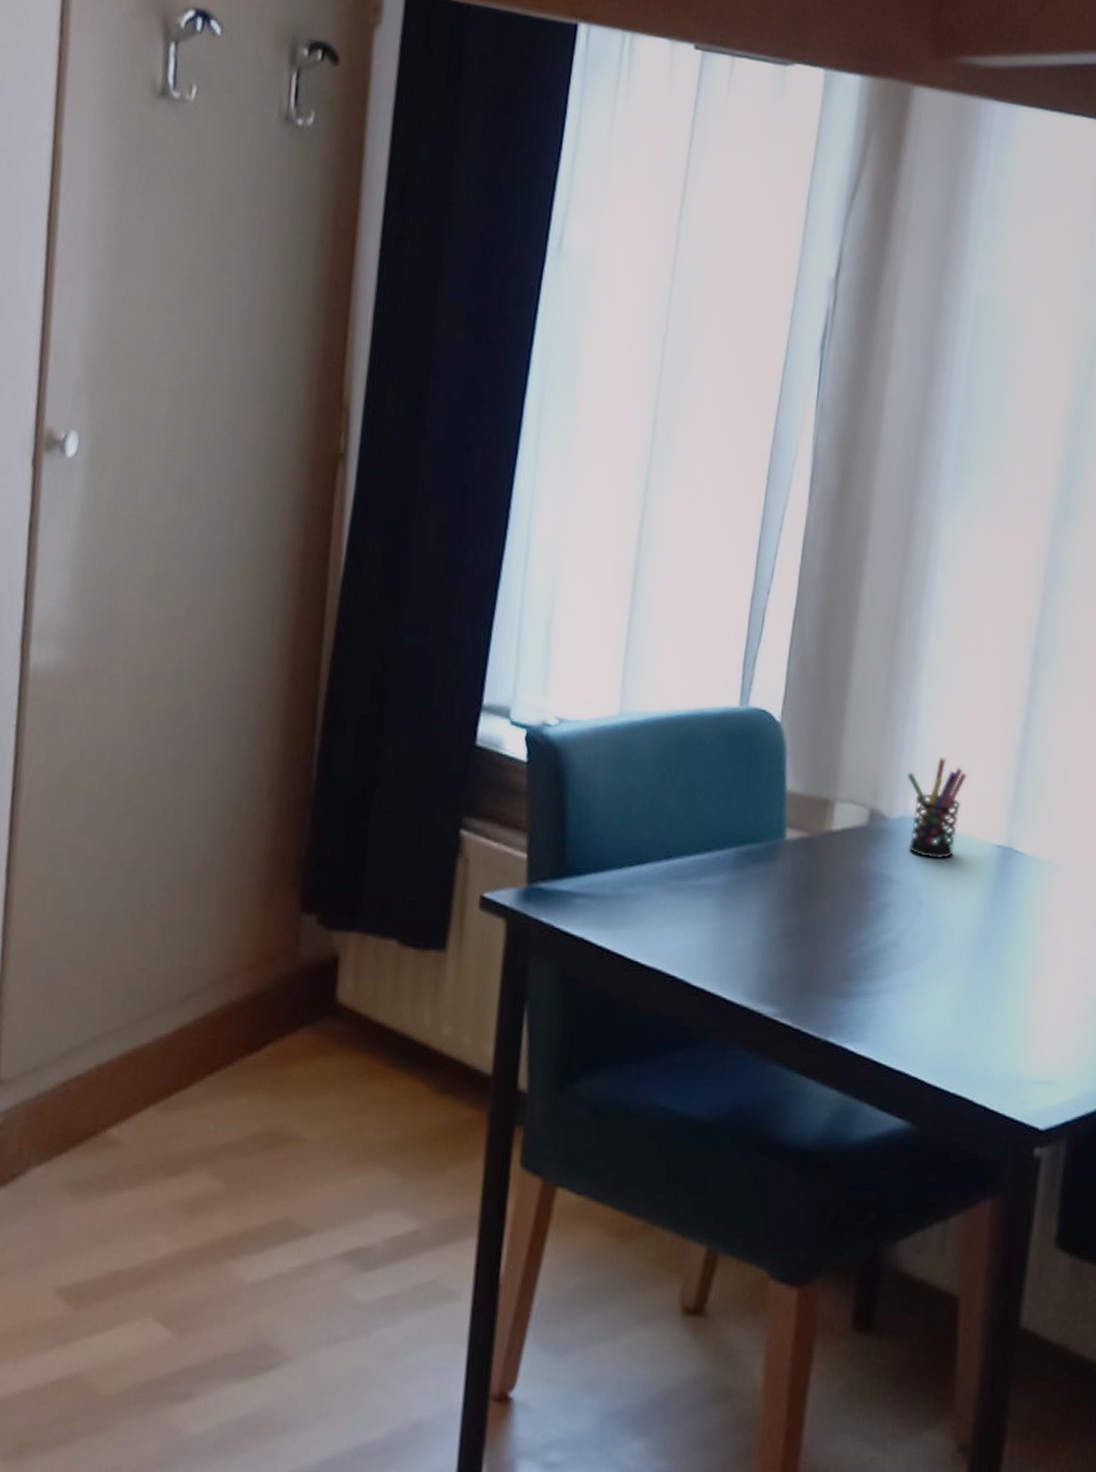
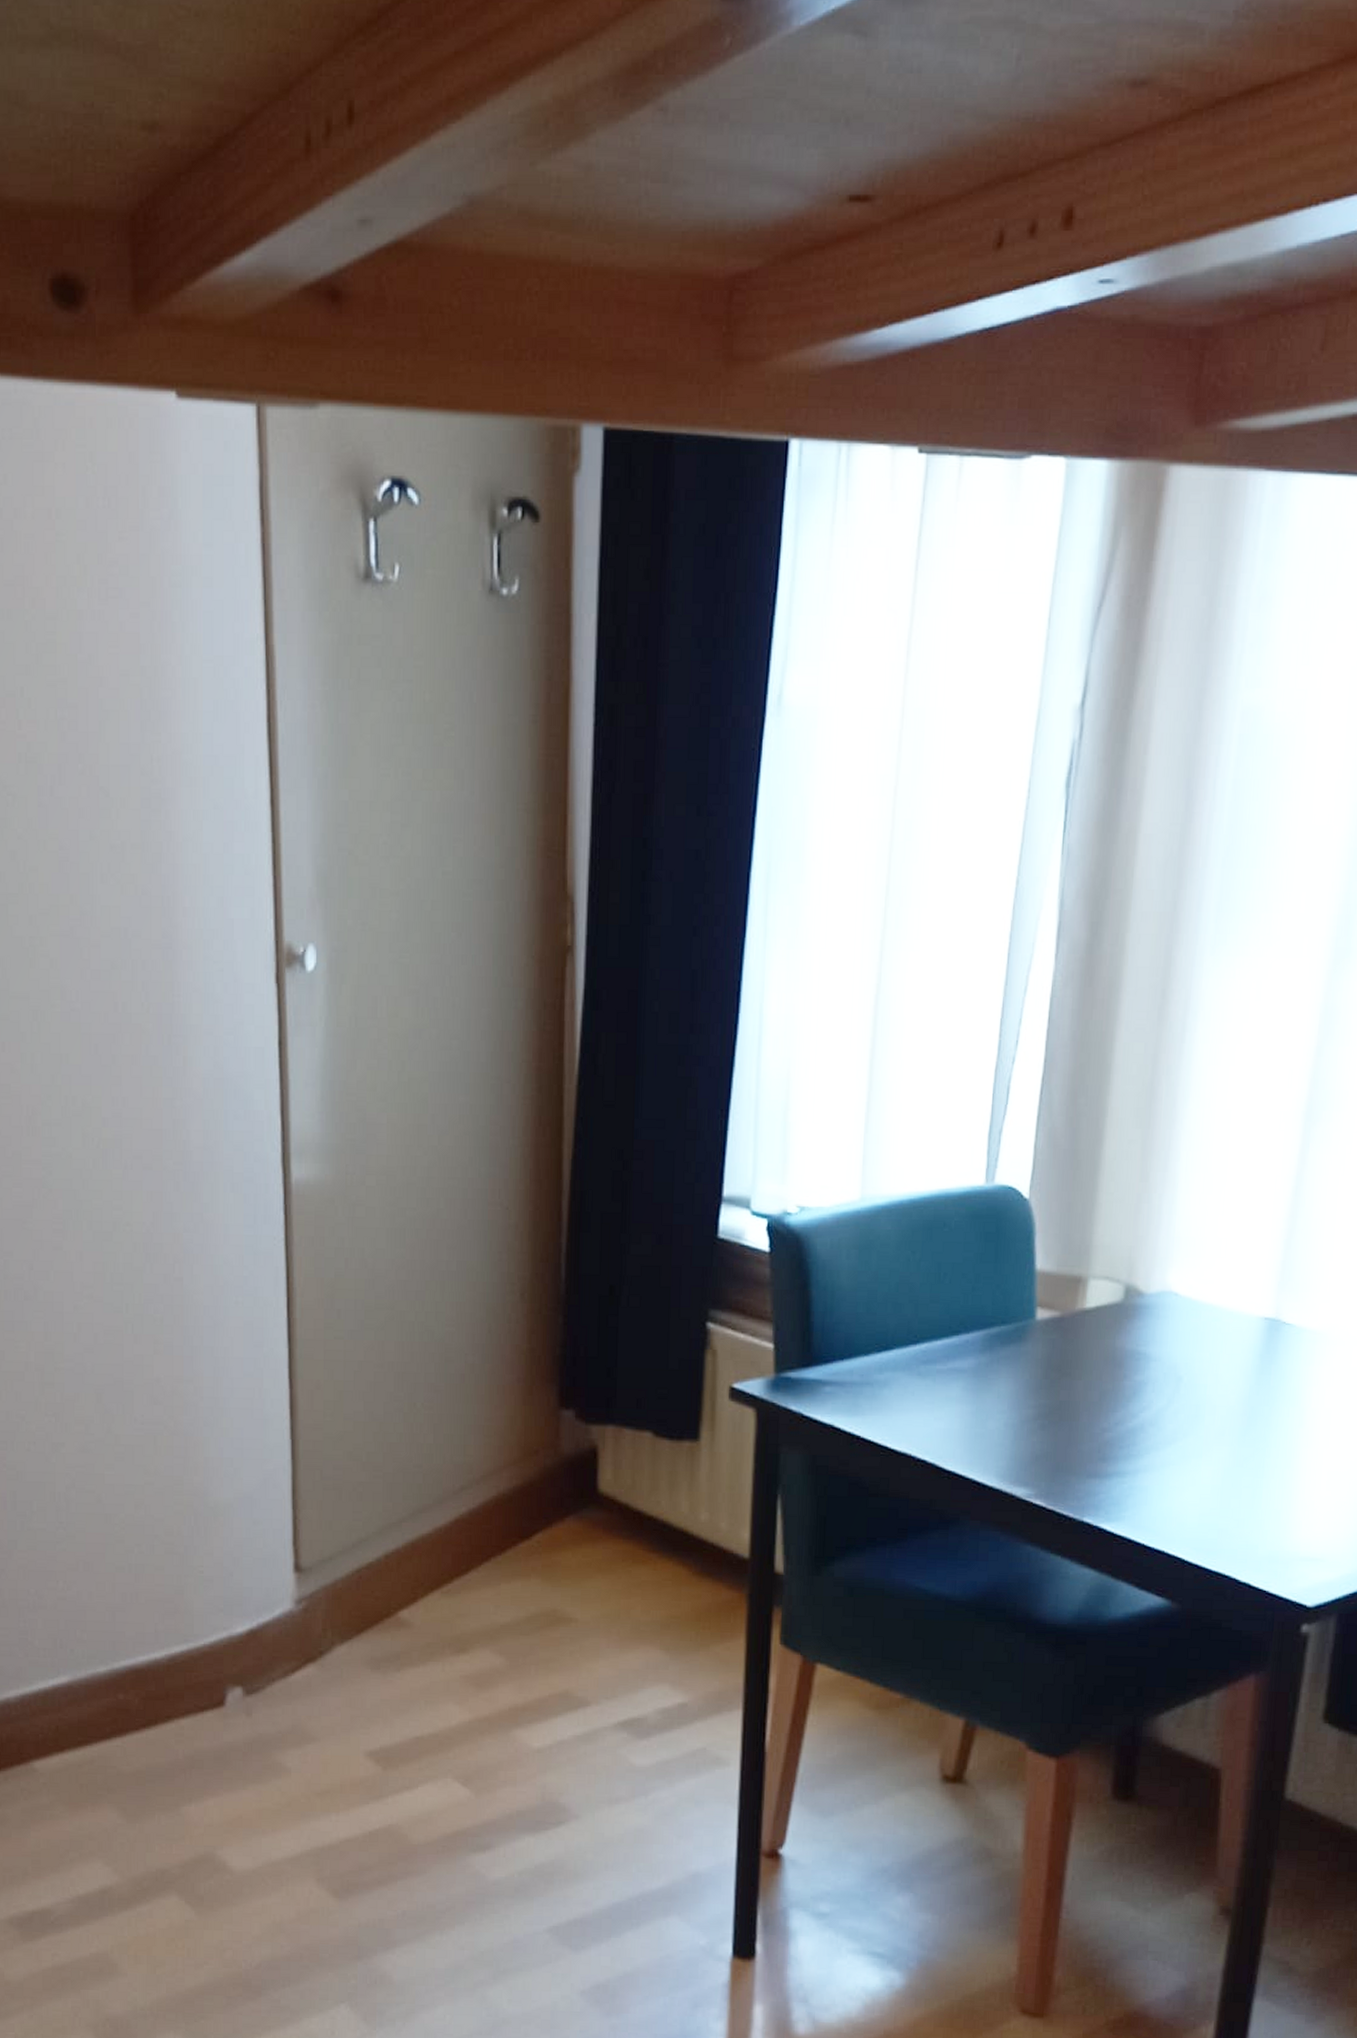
pen holder: present [907,758,968,860] -> none [1165,1228,1231,1334]

